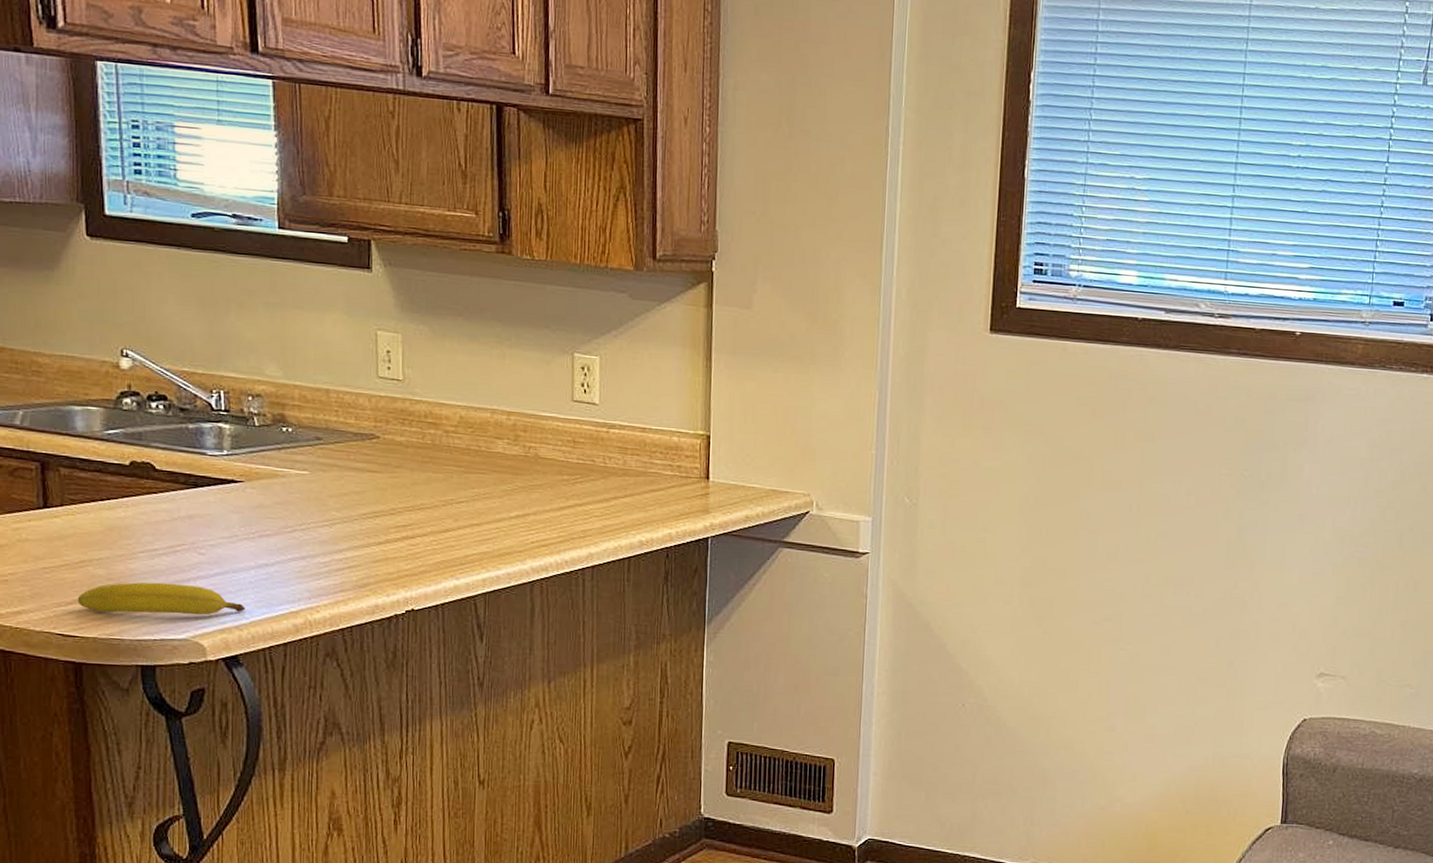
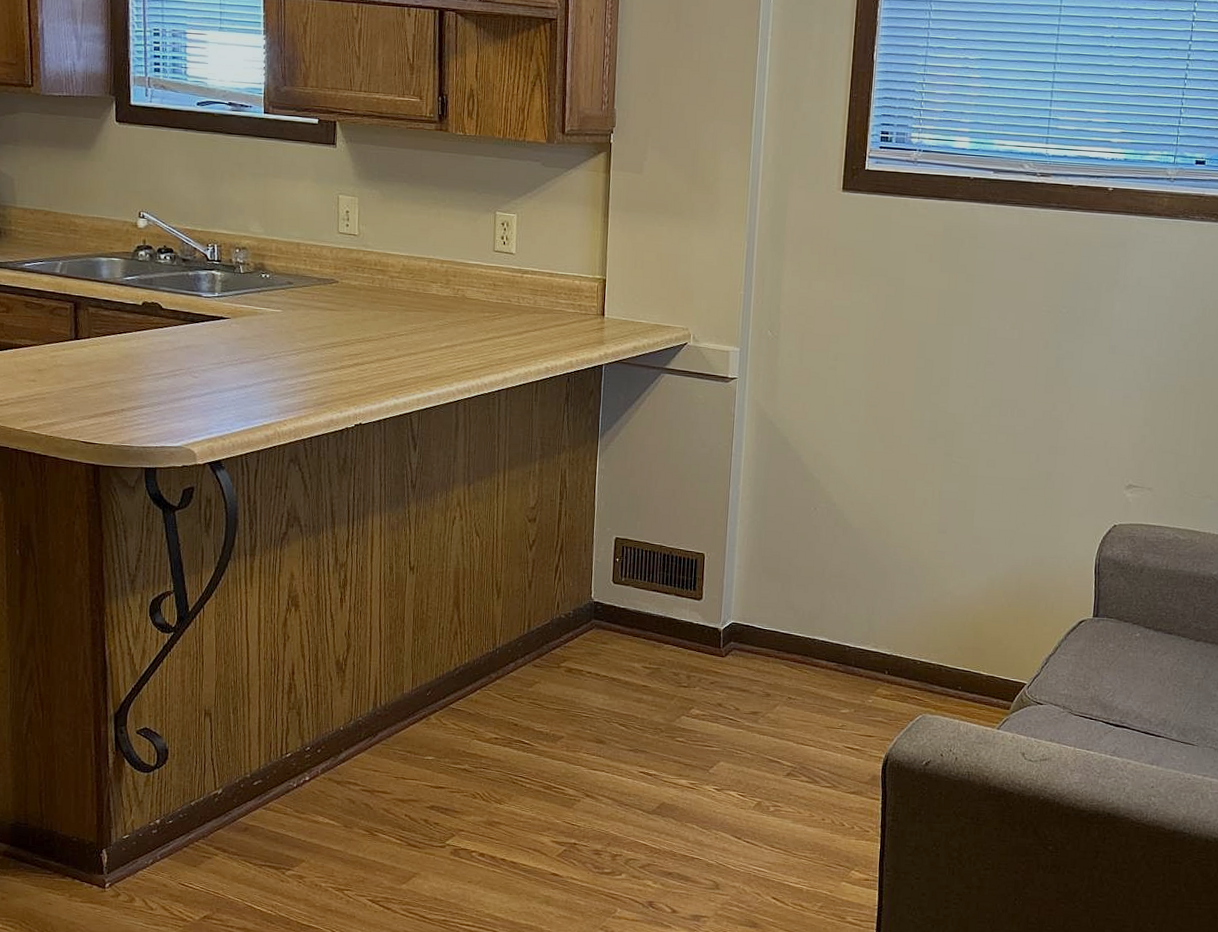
fruit: present [77,582,246,615] -> none [98,400,228,427]

